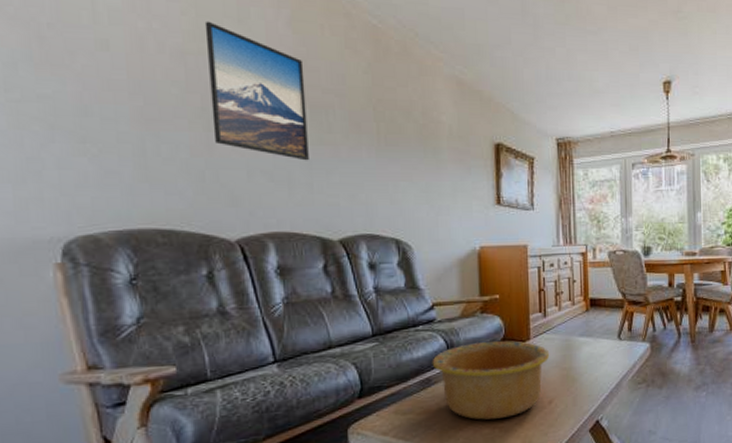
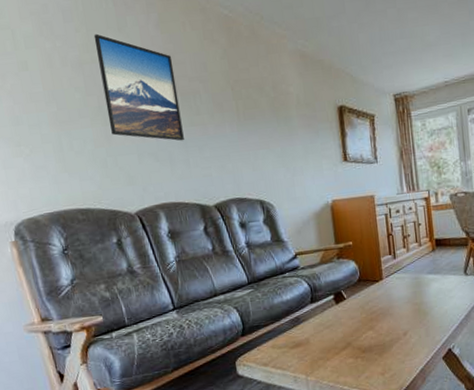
bowl: present [432,341,550,420] -> none [299,281,402,351]

